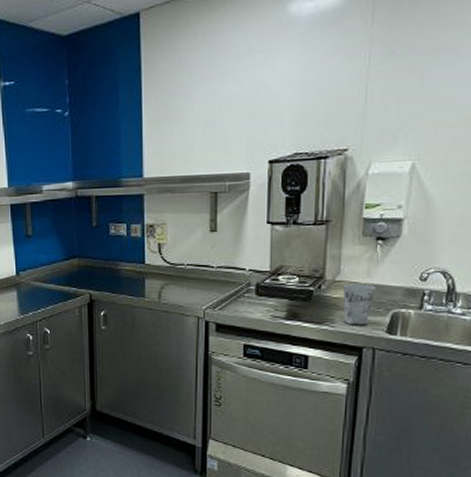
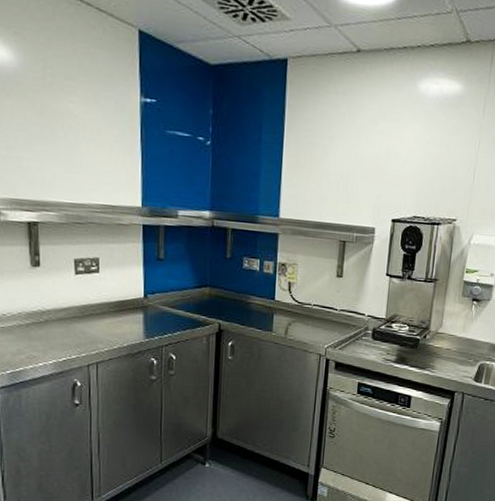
cup: present [343,283,376,325] -> none [442,336,469,373]

